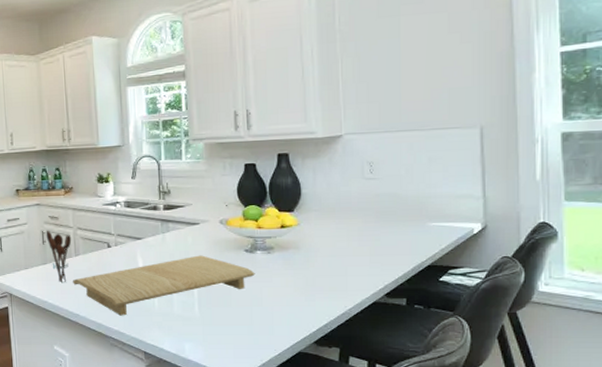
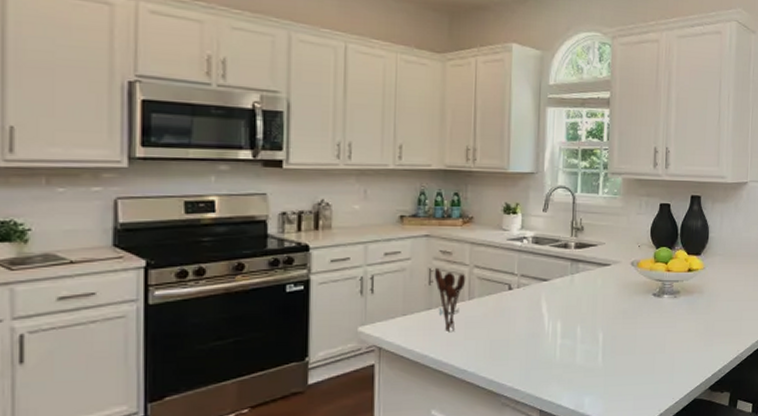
cutting board: present [73,255,255,316] -> none [463,299,661,370]

